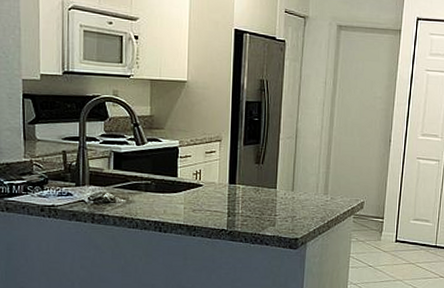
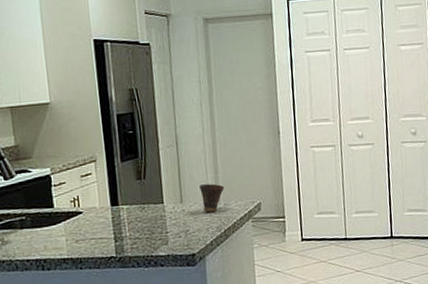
cup: none [311,177,334,204] -> present [199,183,225,213]

